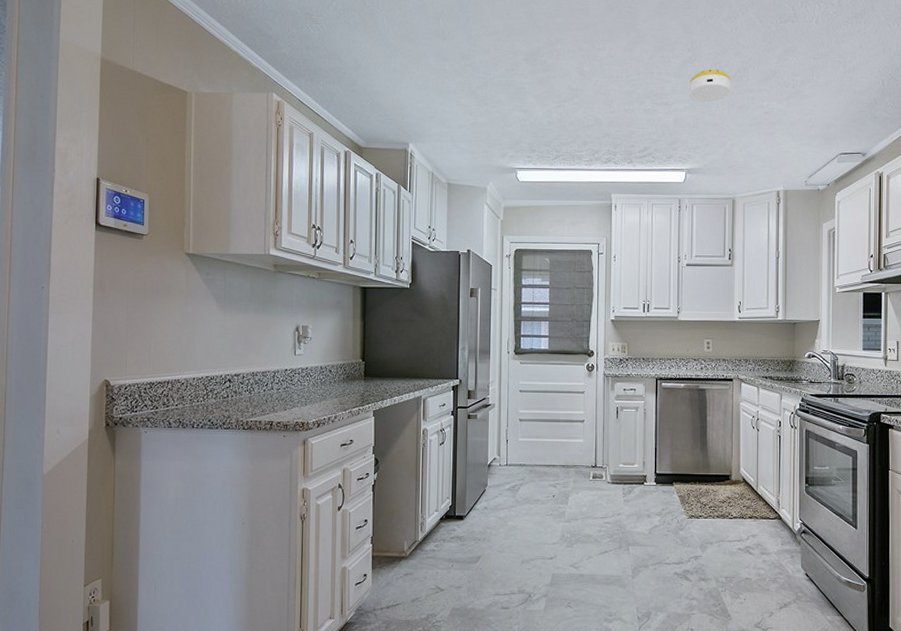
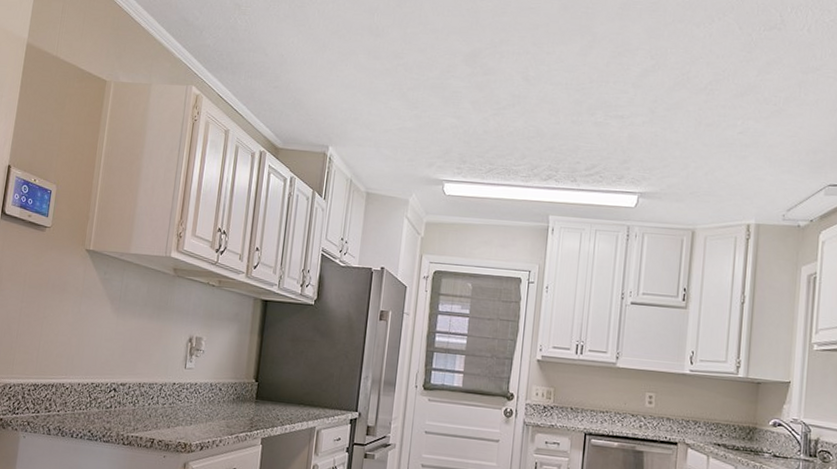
smoke detector: present [689,69,730,102] -> none [649,79,699,117]

